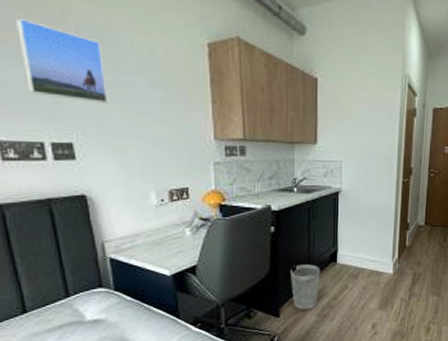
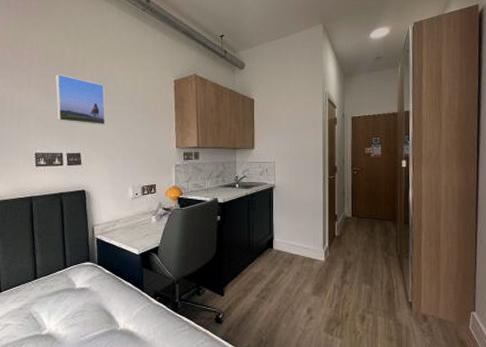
wastebasket: present [291,264,321,310] -> none [233,249,259,291]

